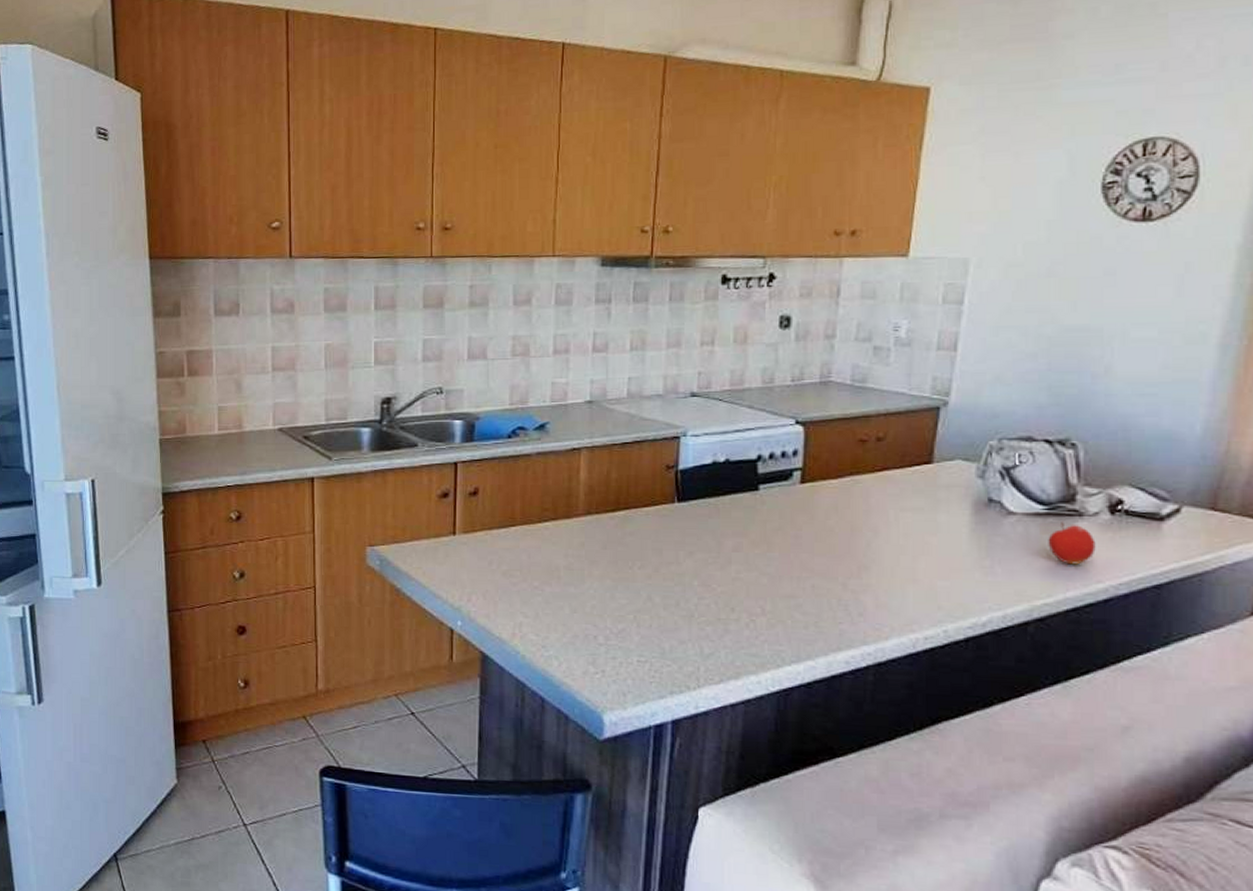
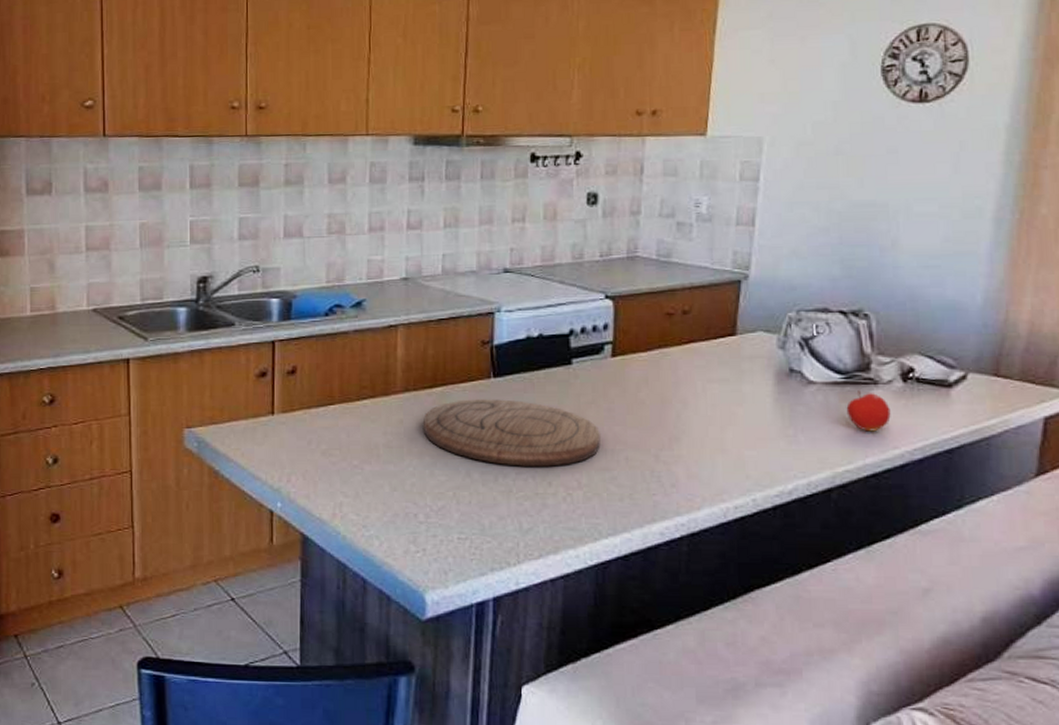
cutting board: none [605,524,786,592] -> present [424,399,600,467]

